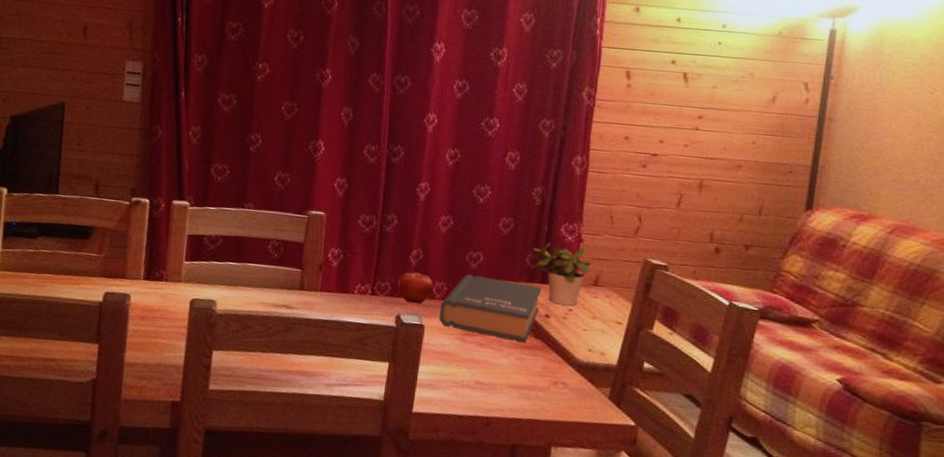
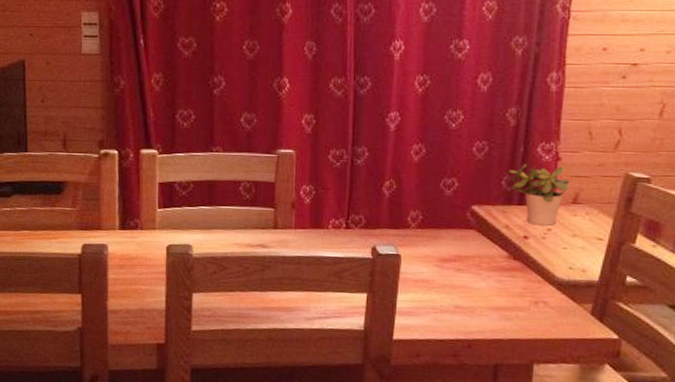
fruit: present [397,269,433,304] -> none [372,200,408,235]
book: present [439,273,541,342] -> none [415,201,519,264]

